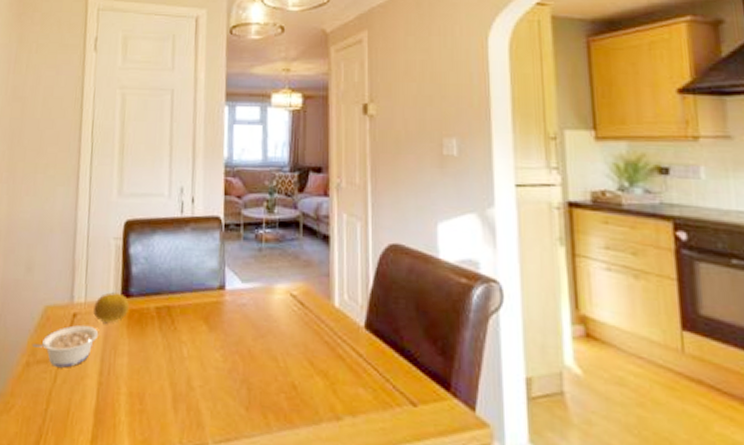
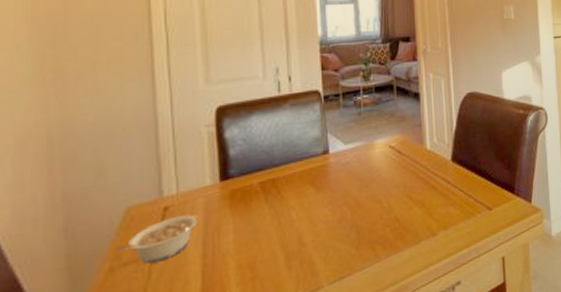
fruit: present [93,292,129,322] -> none [189,177,229,208]

